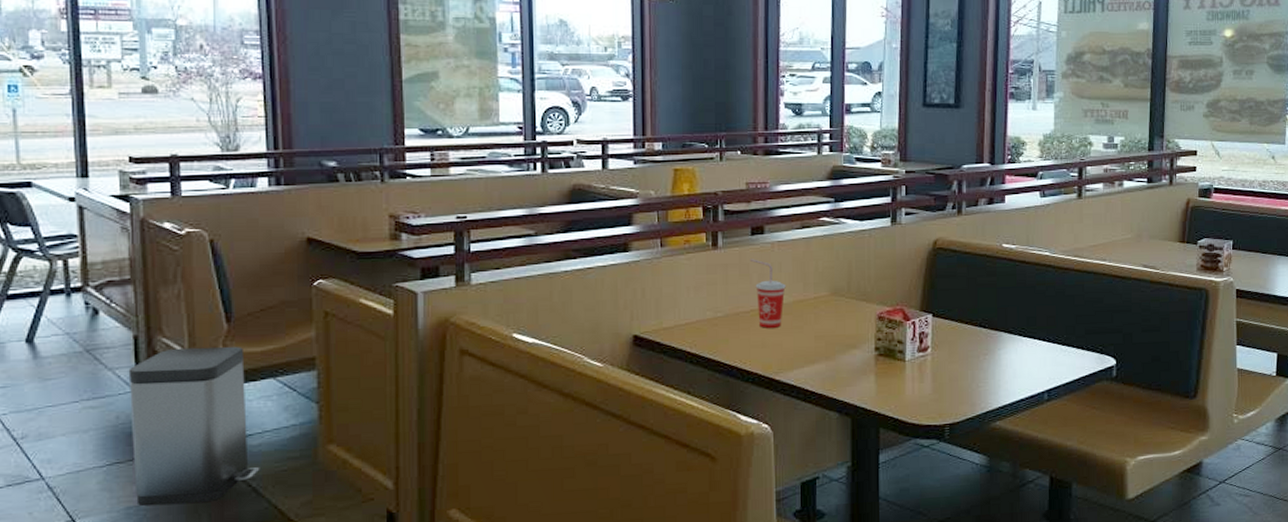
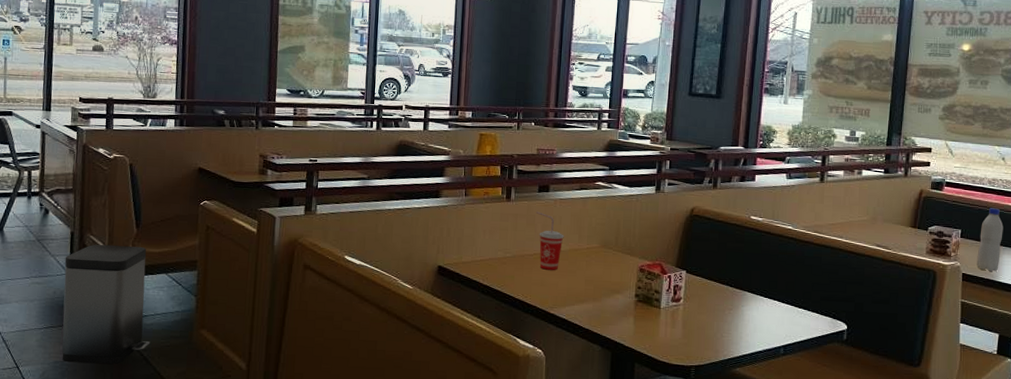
water bottle: none [1250,213,1277,286] -> present [977,208,1004,272]

